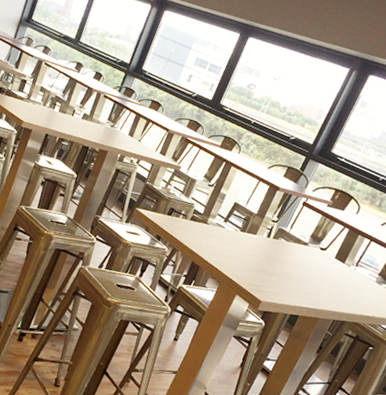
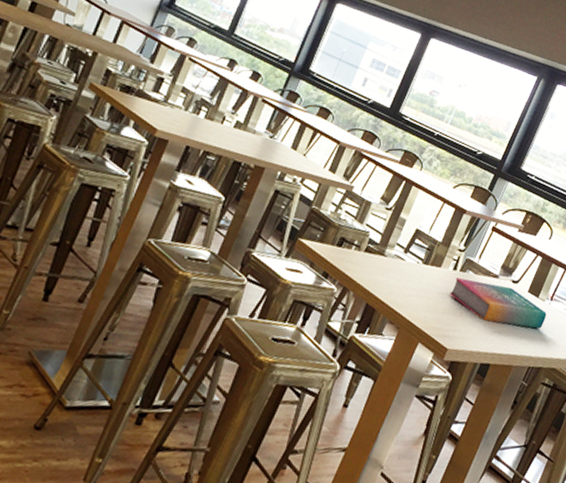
book: none [264,244,352,290] -> present [450,277,547,329]

